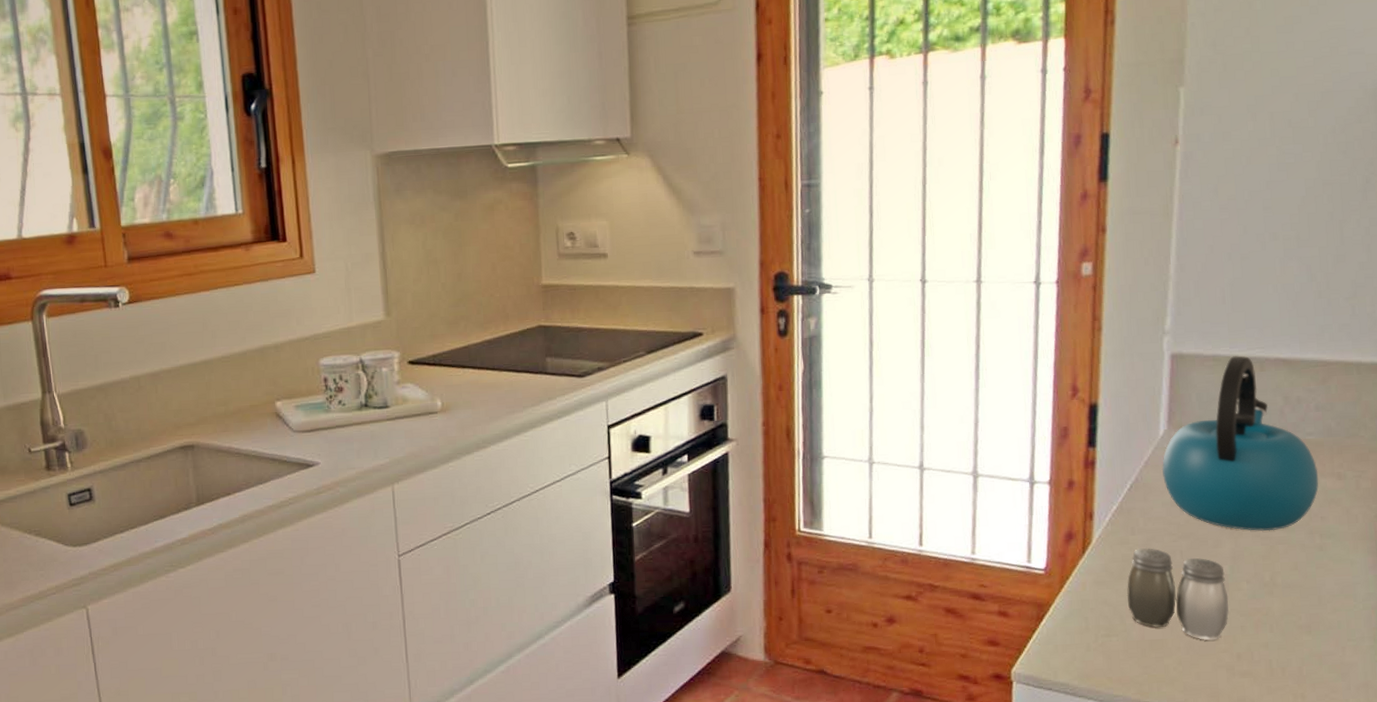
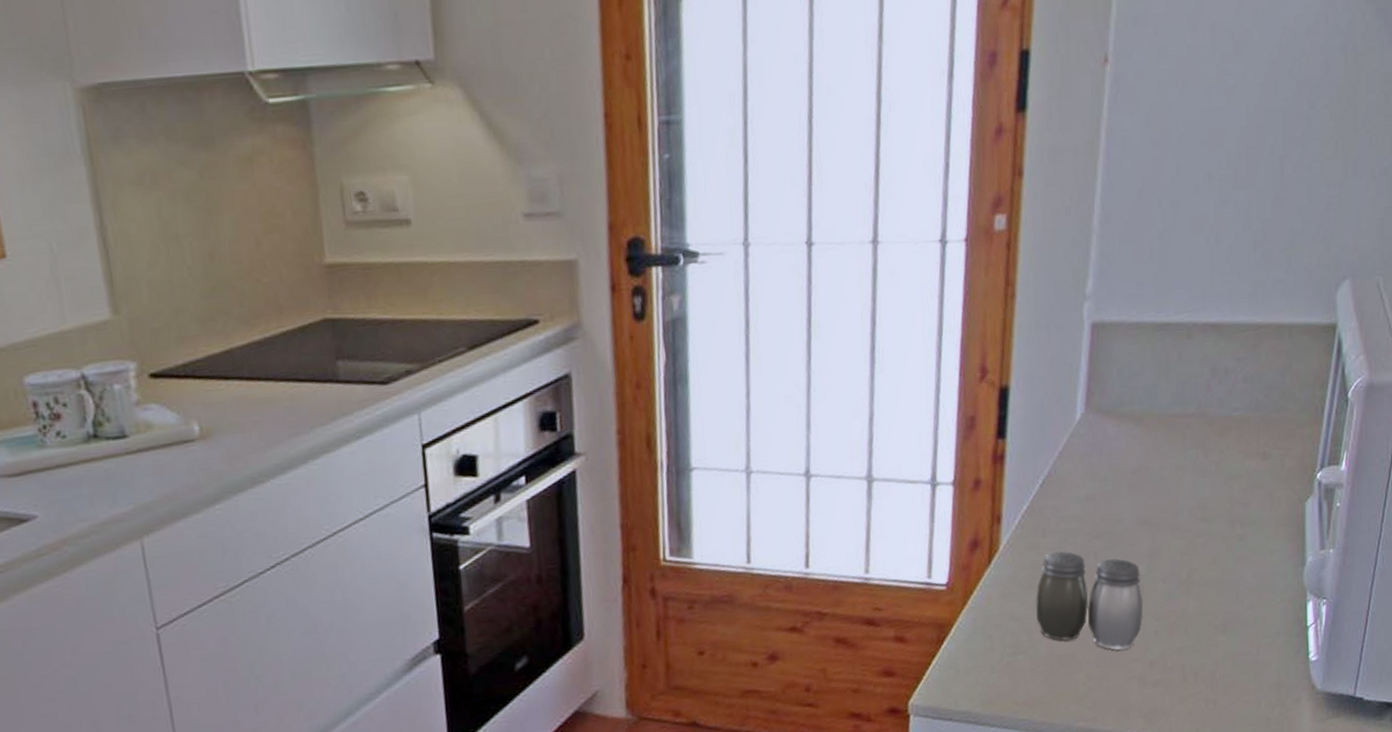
kettle: present [1161,356,1319,532] -> none [1077,322,1243,525]

